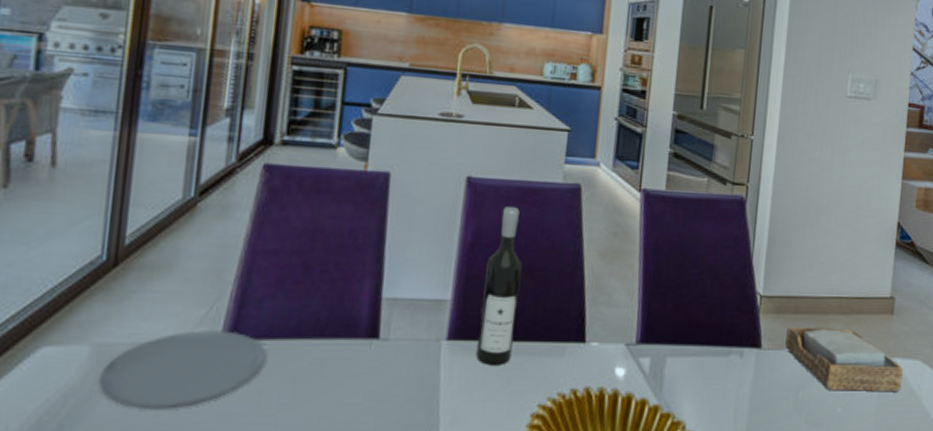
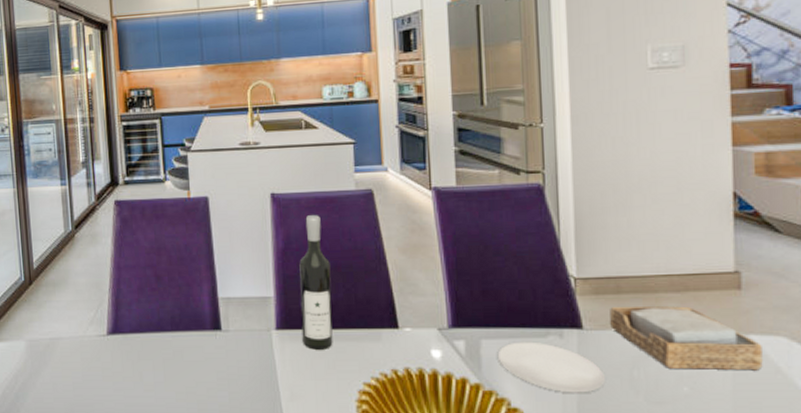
plate: present [98,329,267,410] -> none [34,326,141,386]
plate: none [679,360,774,415] -> present [497,341,605,393]

